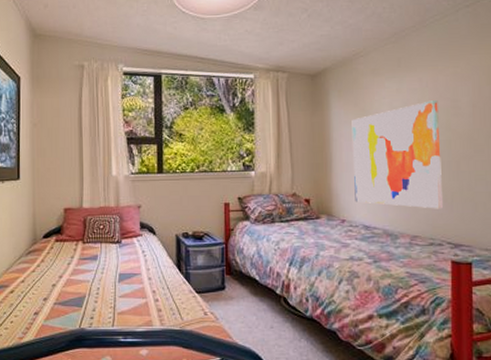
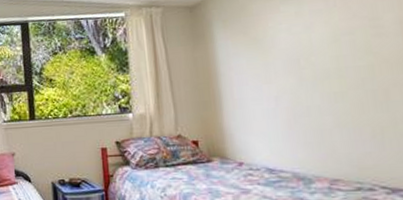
wall art: present [351,100,444,209] -> none [241,20,372,147]

